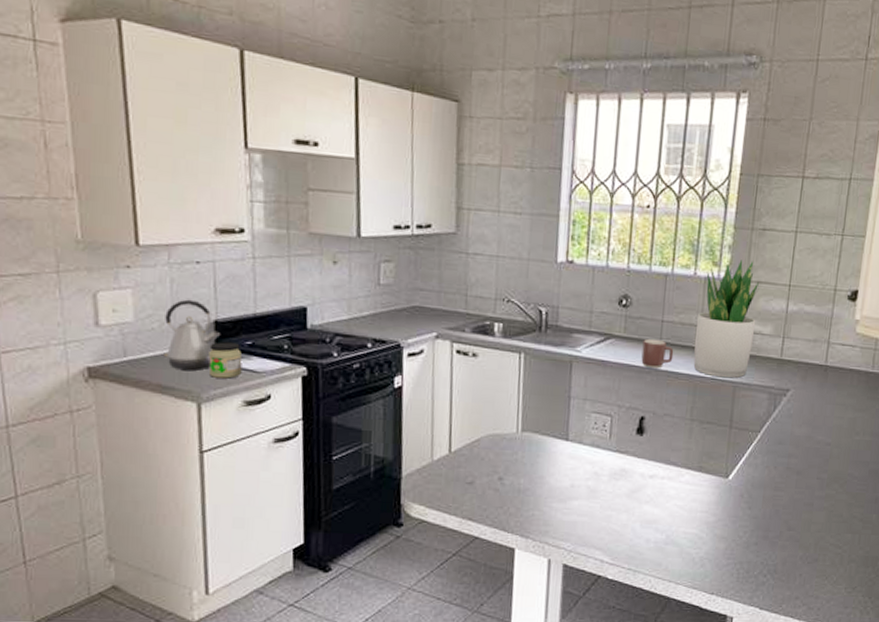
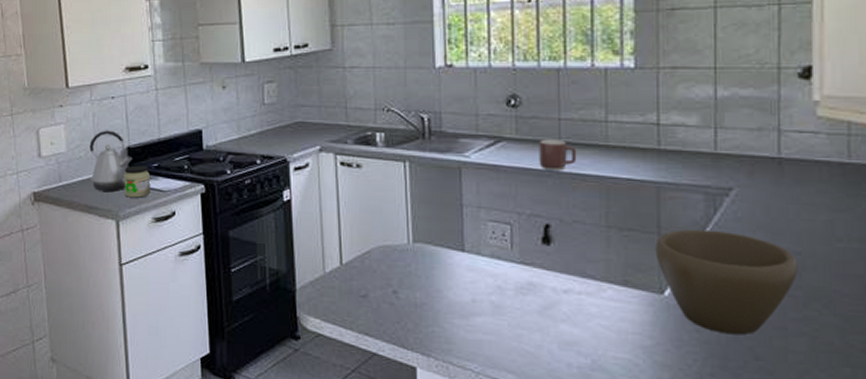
planter: present [693,260,759,379] -> none [600,45,676,178]
bowl: none [726,423,827,511] -> present [655,229,798,335]

